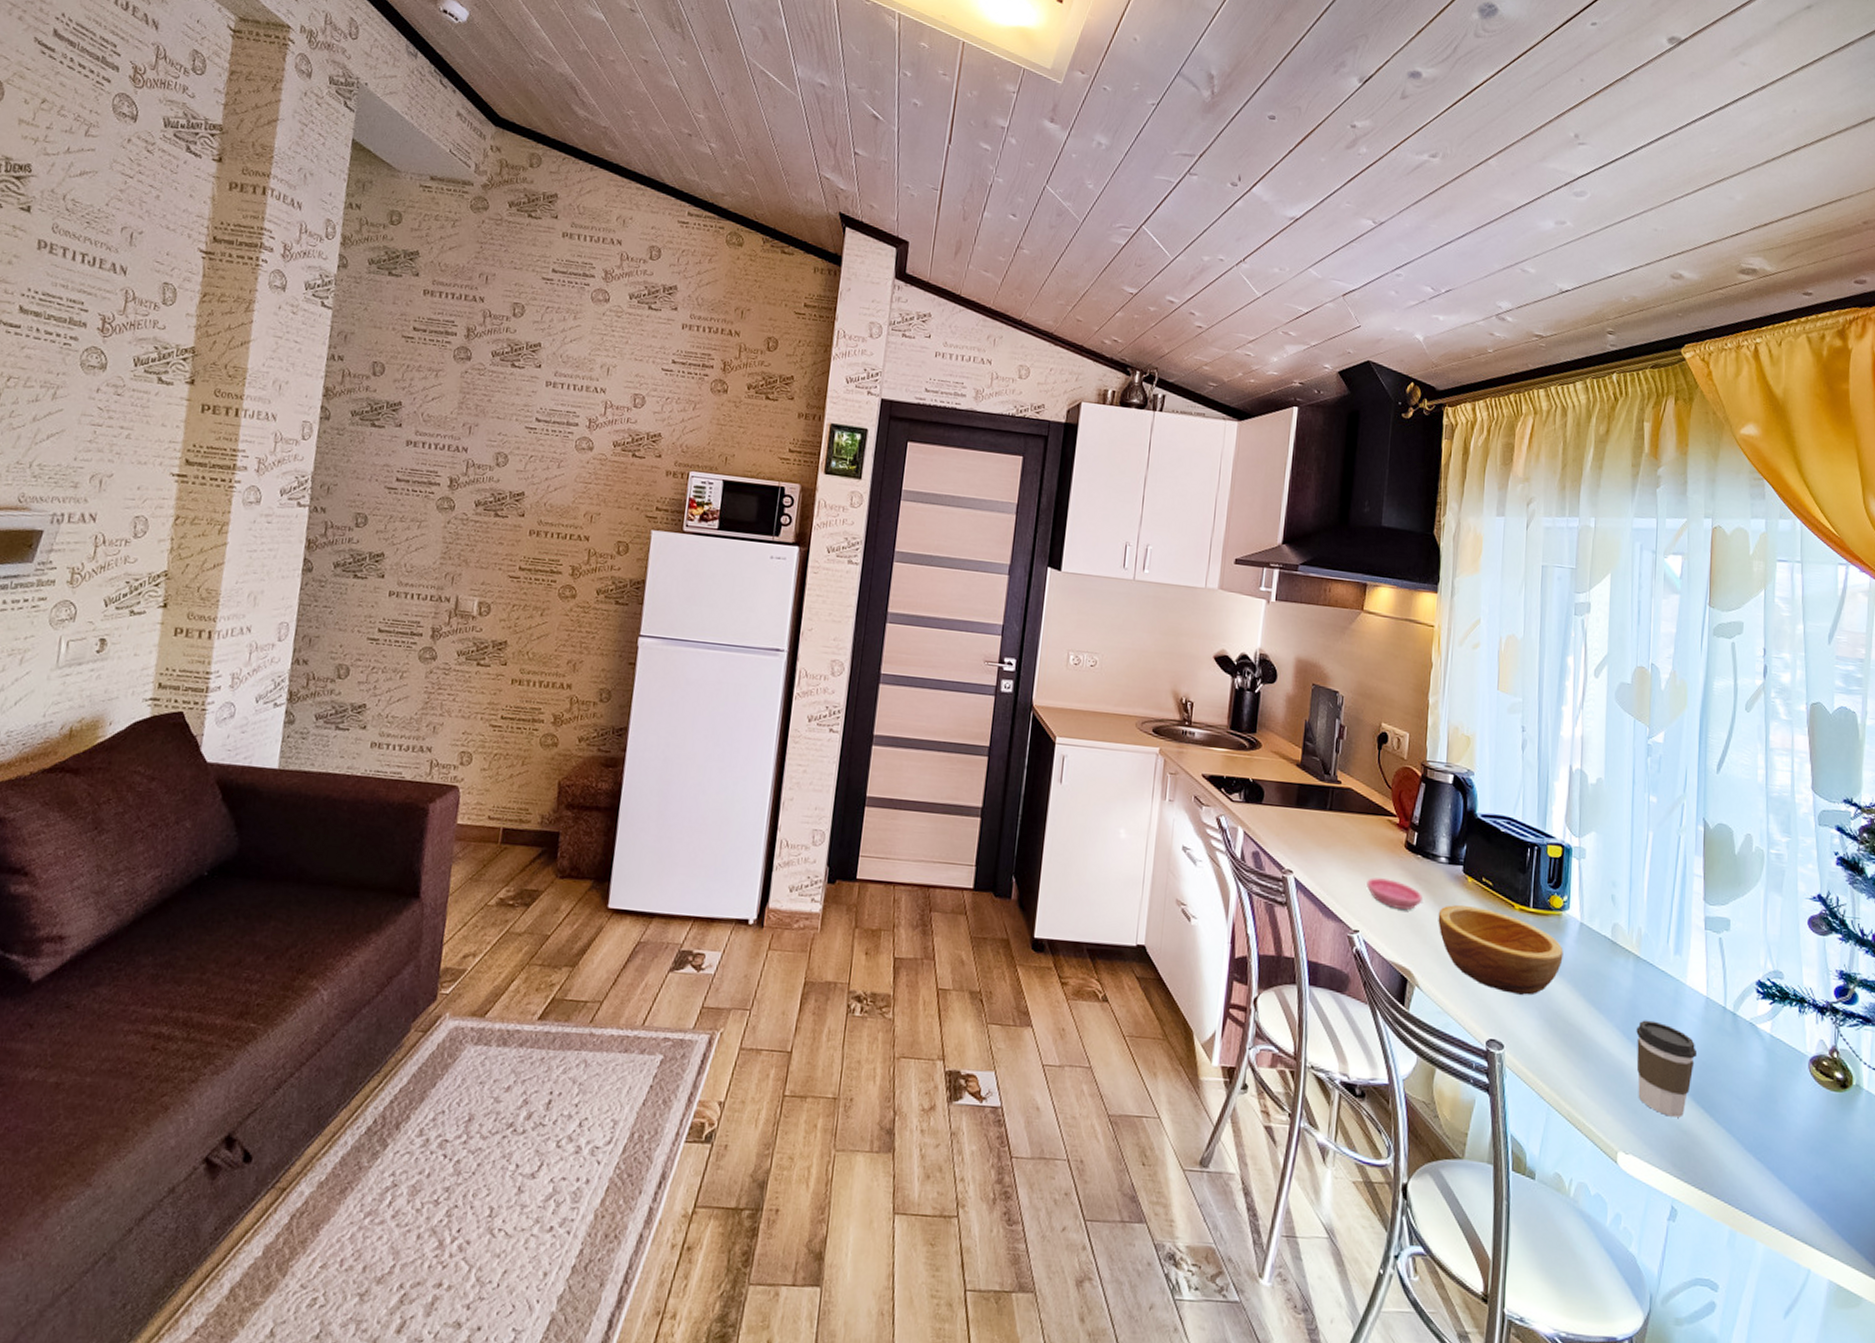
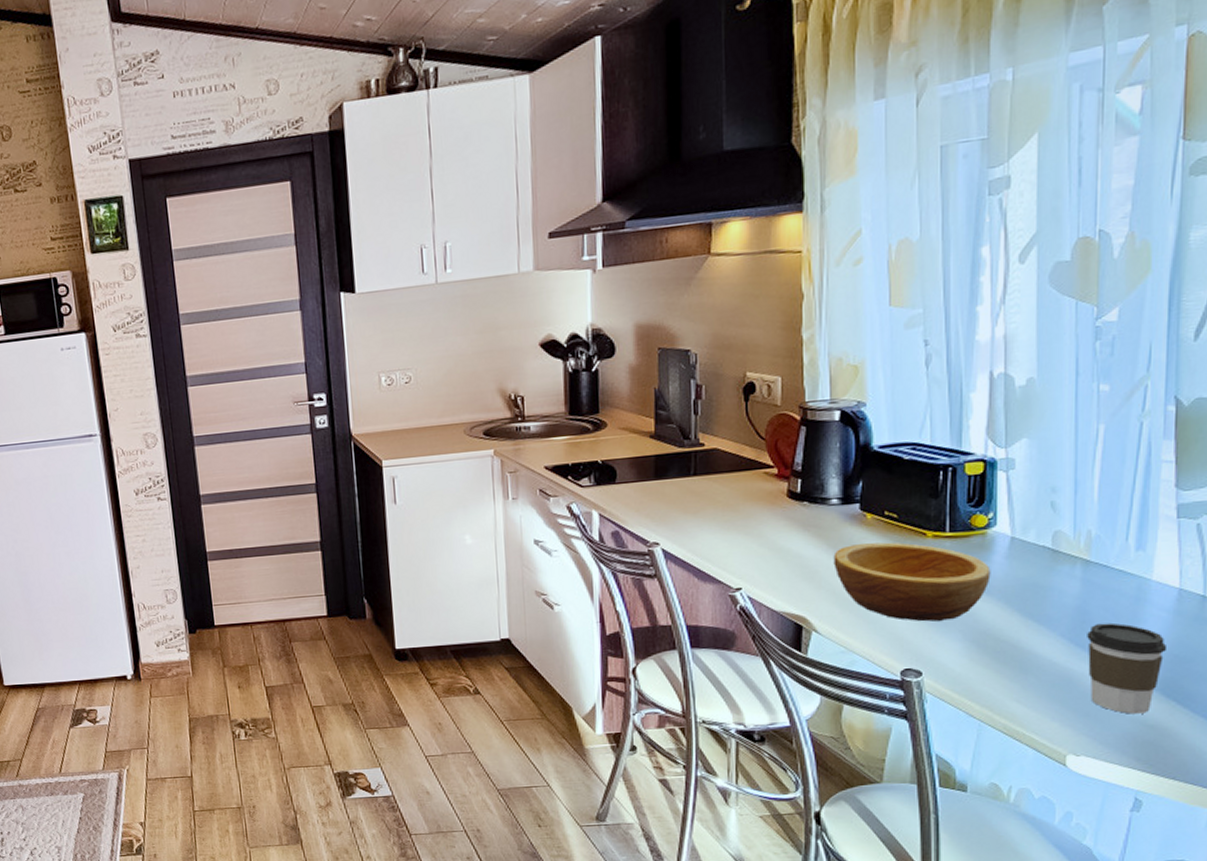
saucer: present [1367,877,1423,910] -> none [746,532,813,560]

